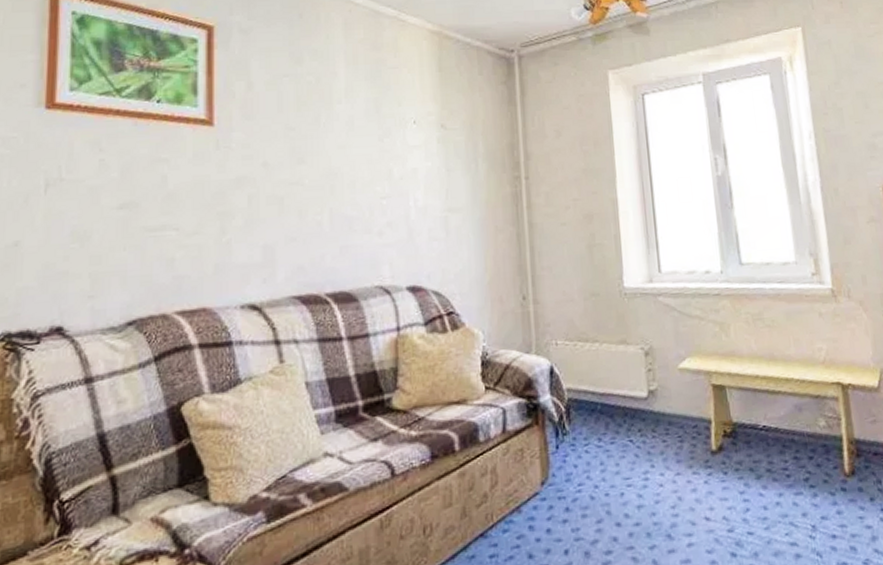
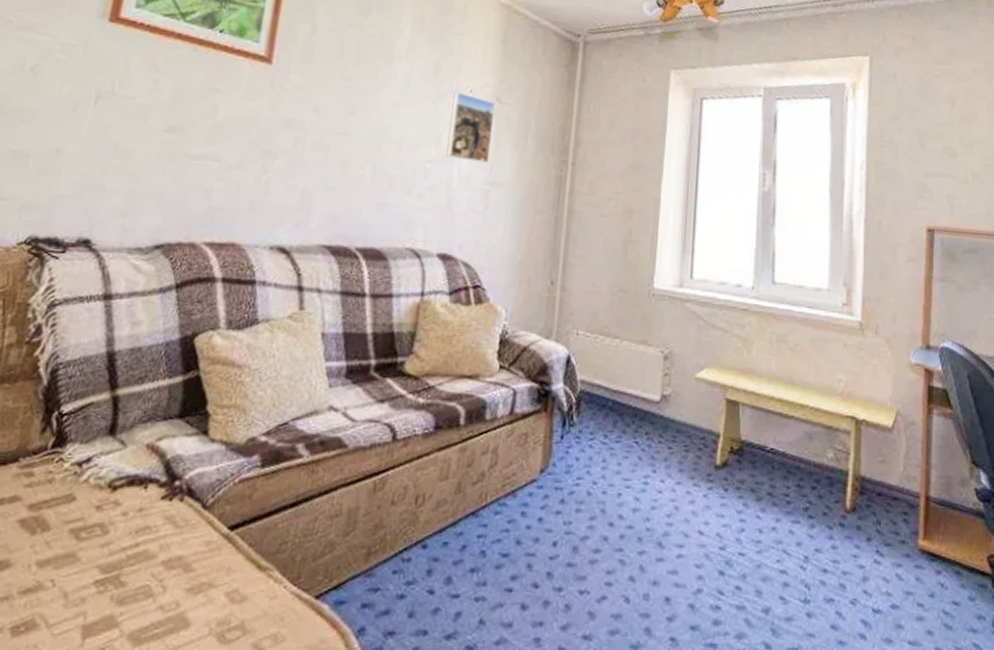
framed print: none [398,125,442,191] -> present [446,92,496,163]

